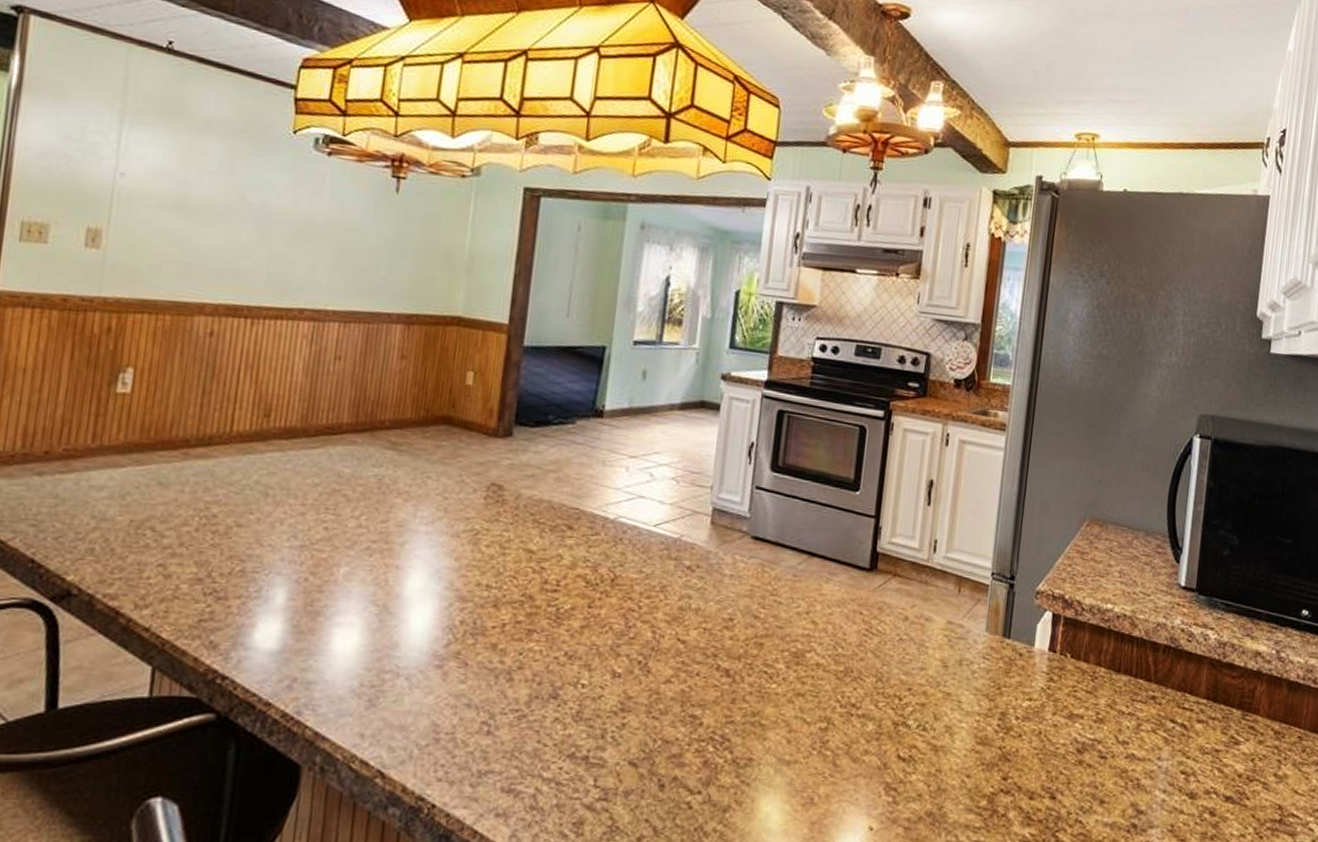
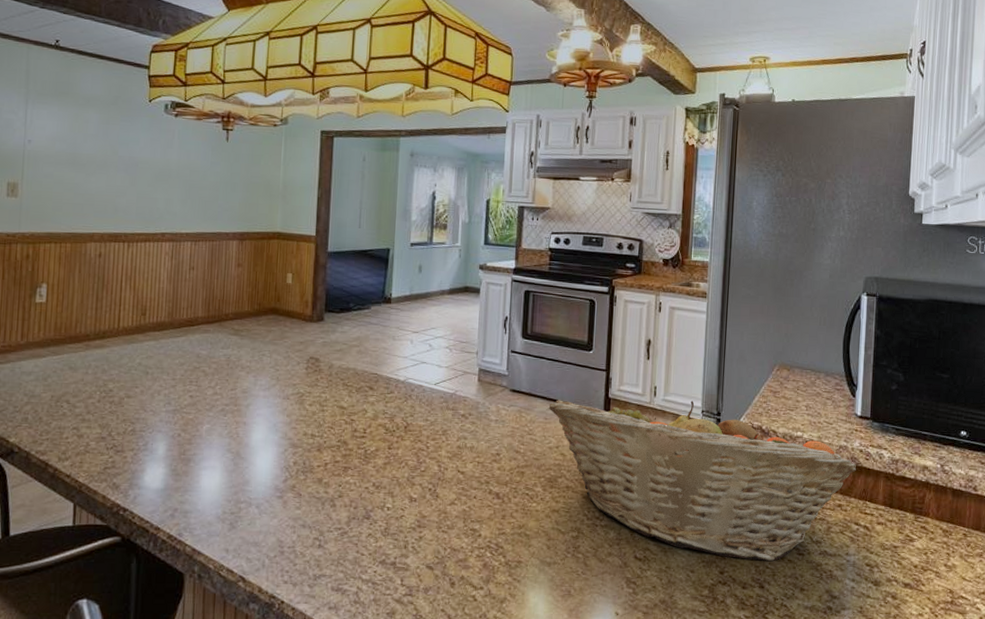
fruit basket: none [799,552,1176,765] -> present [548,400,857,561]

